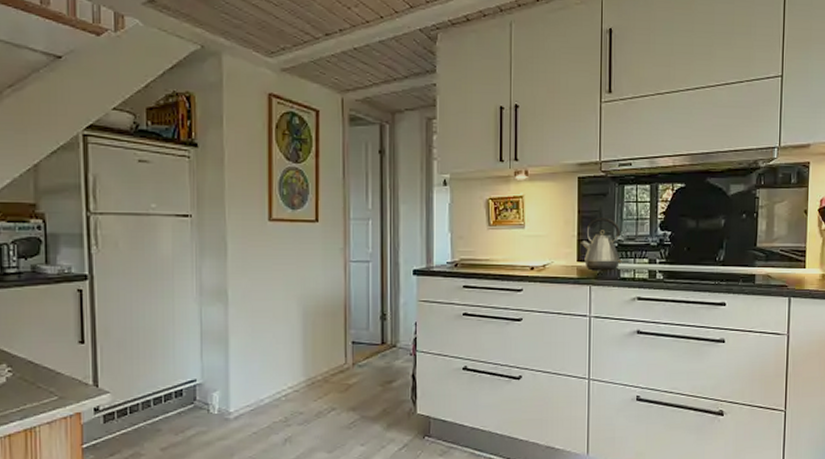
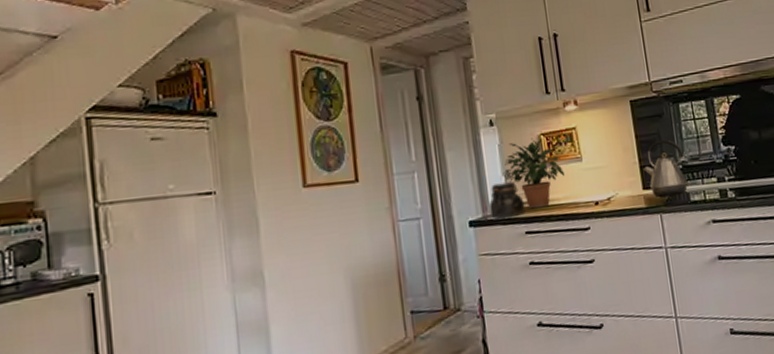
jar: none [432,239,466,272] -> present [488,182,526,220]
potted plant: none [449,201,506,266] -> present [503,138,564,209]

